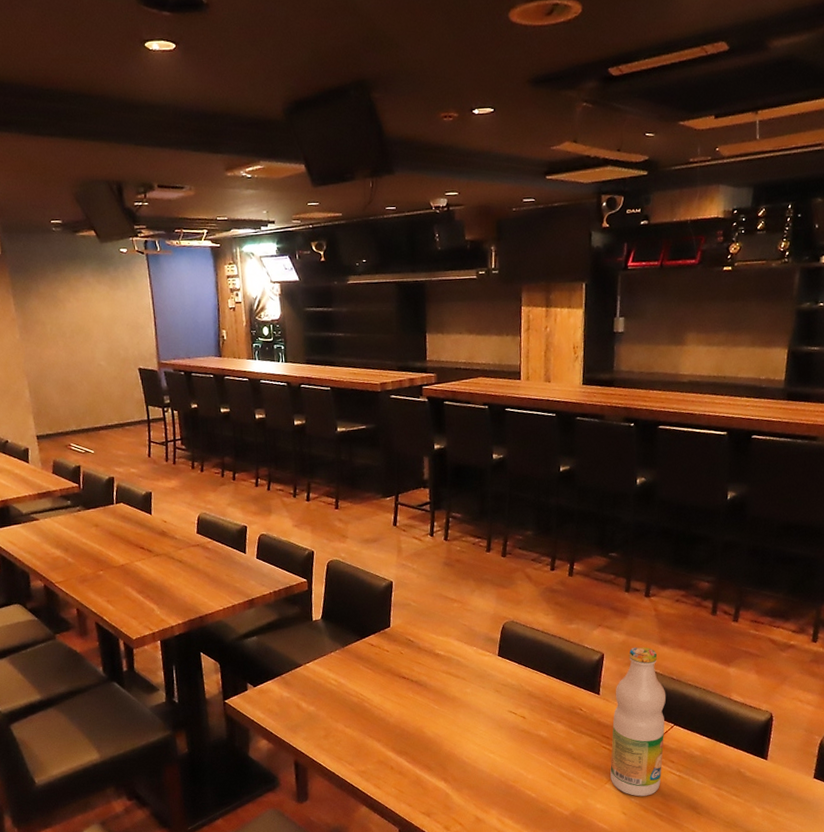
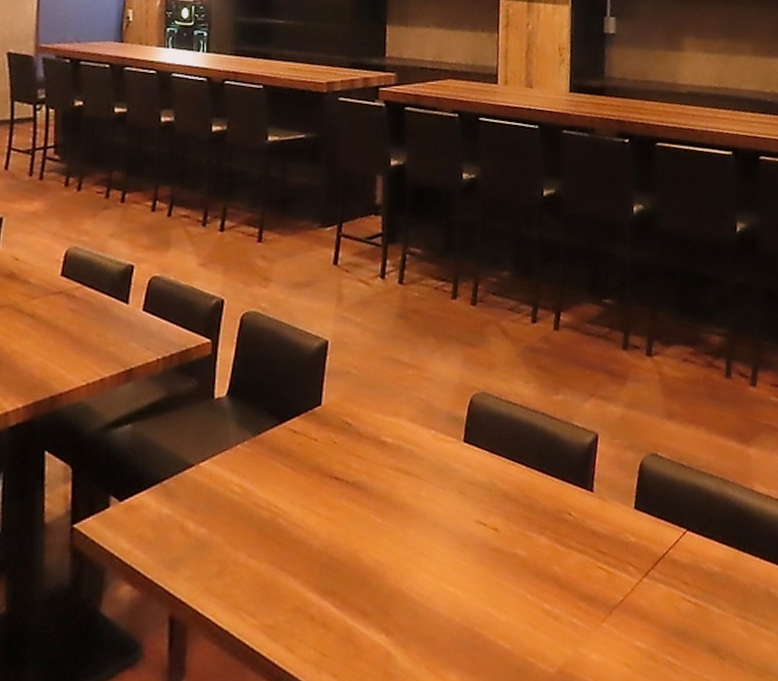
bottle: present [610,646,666,797] -> none [608,422,676,639]

